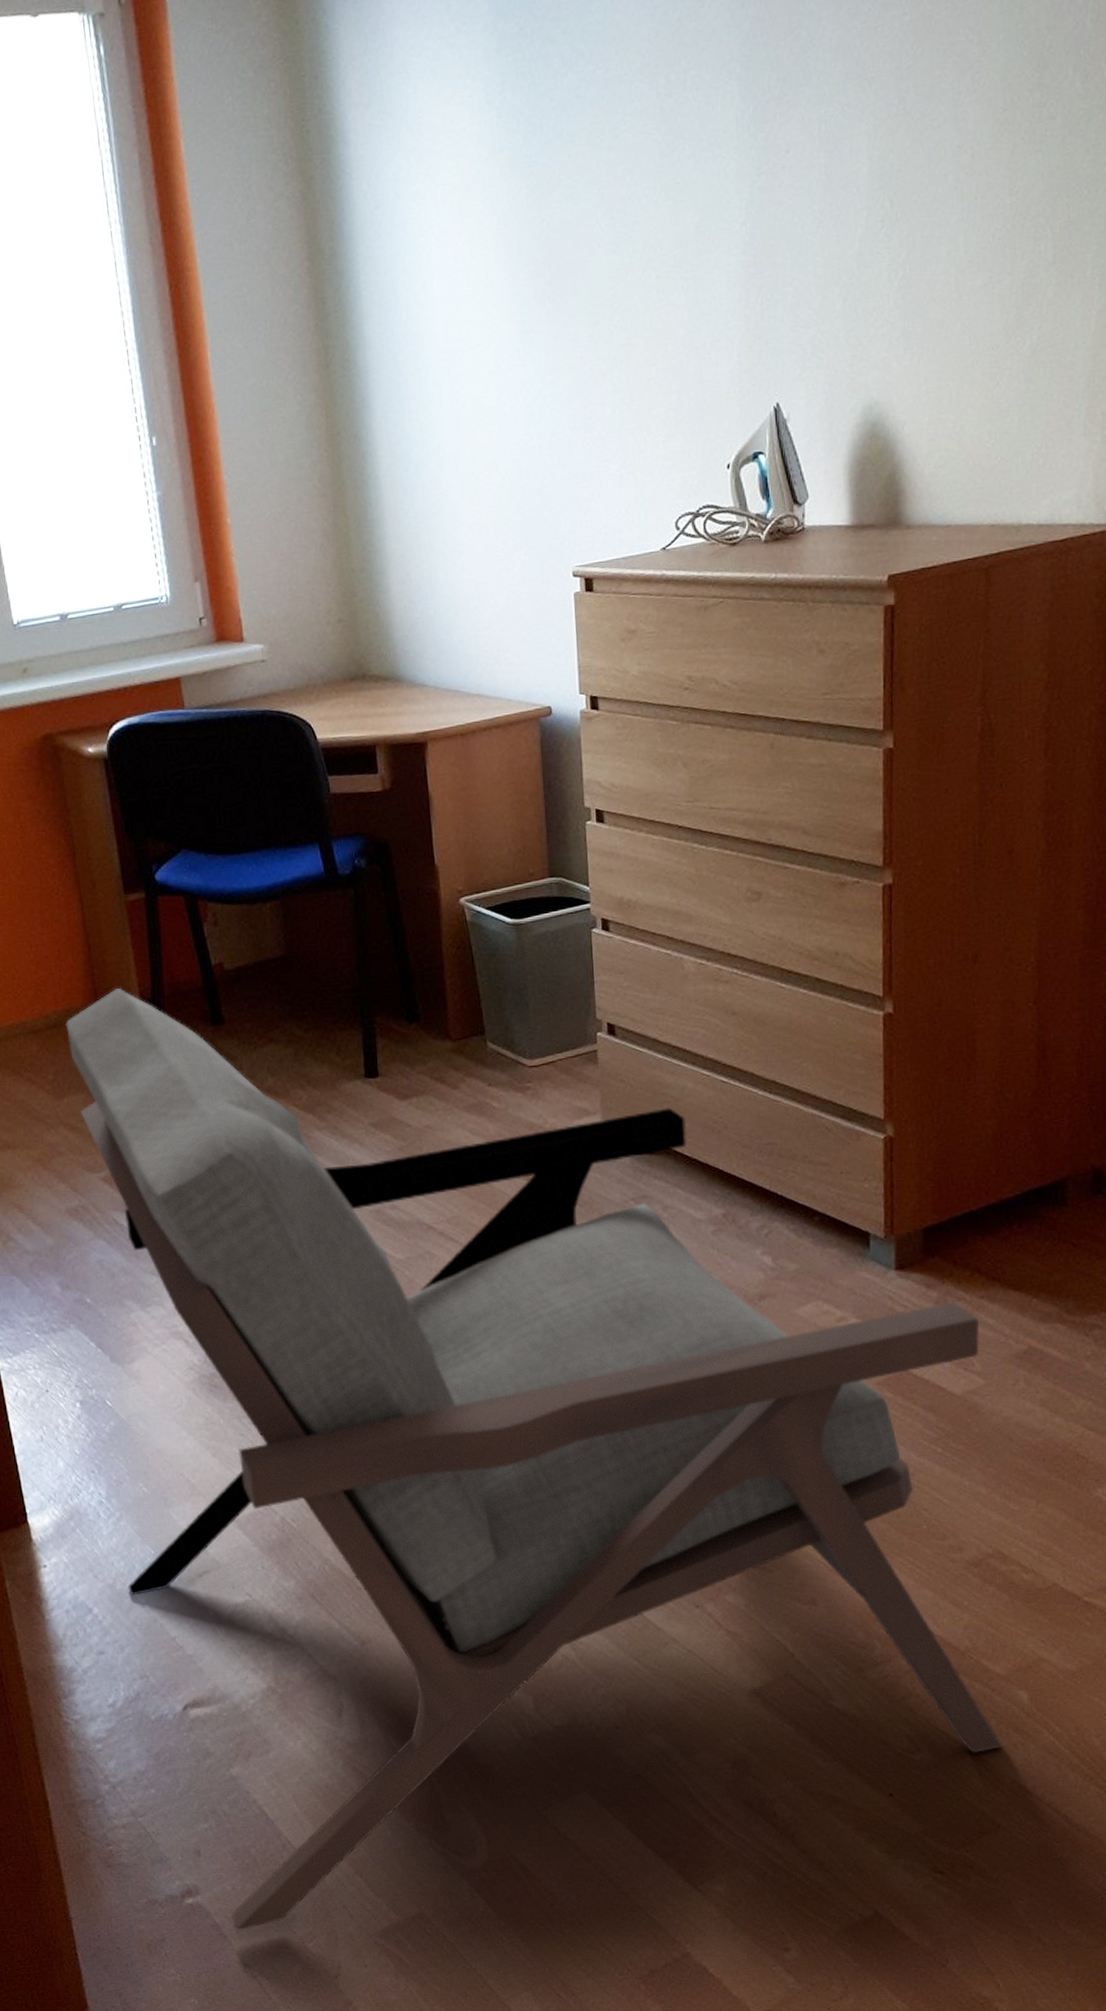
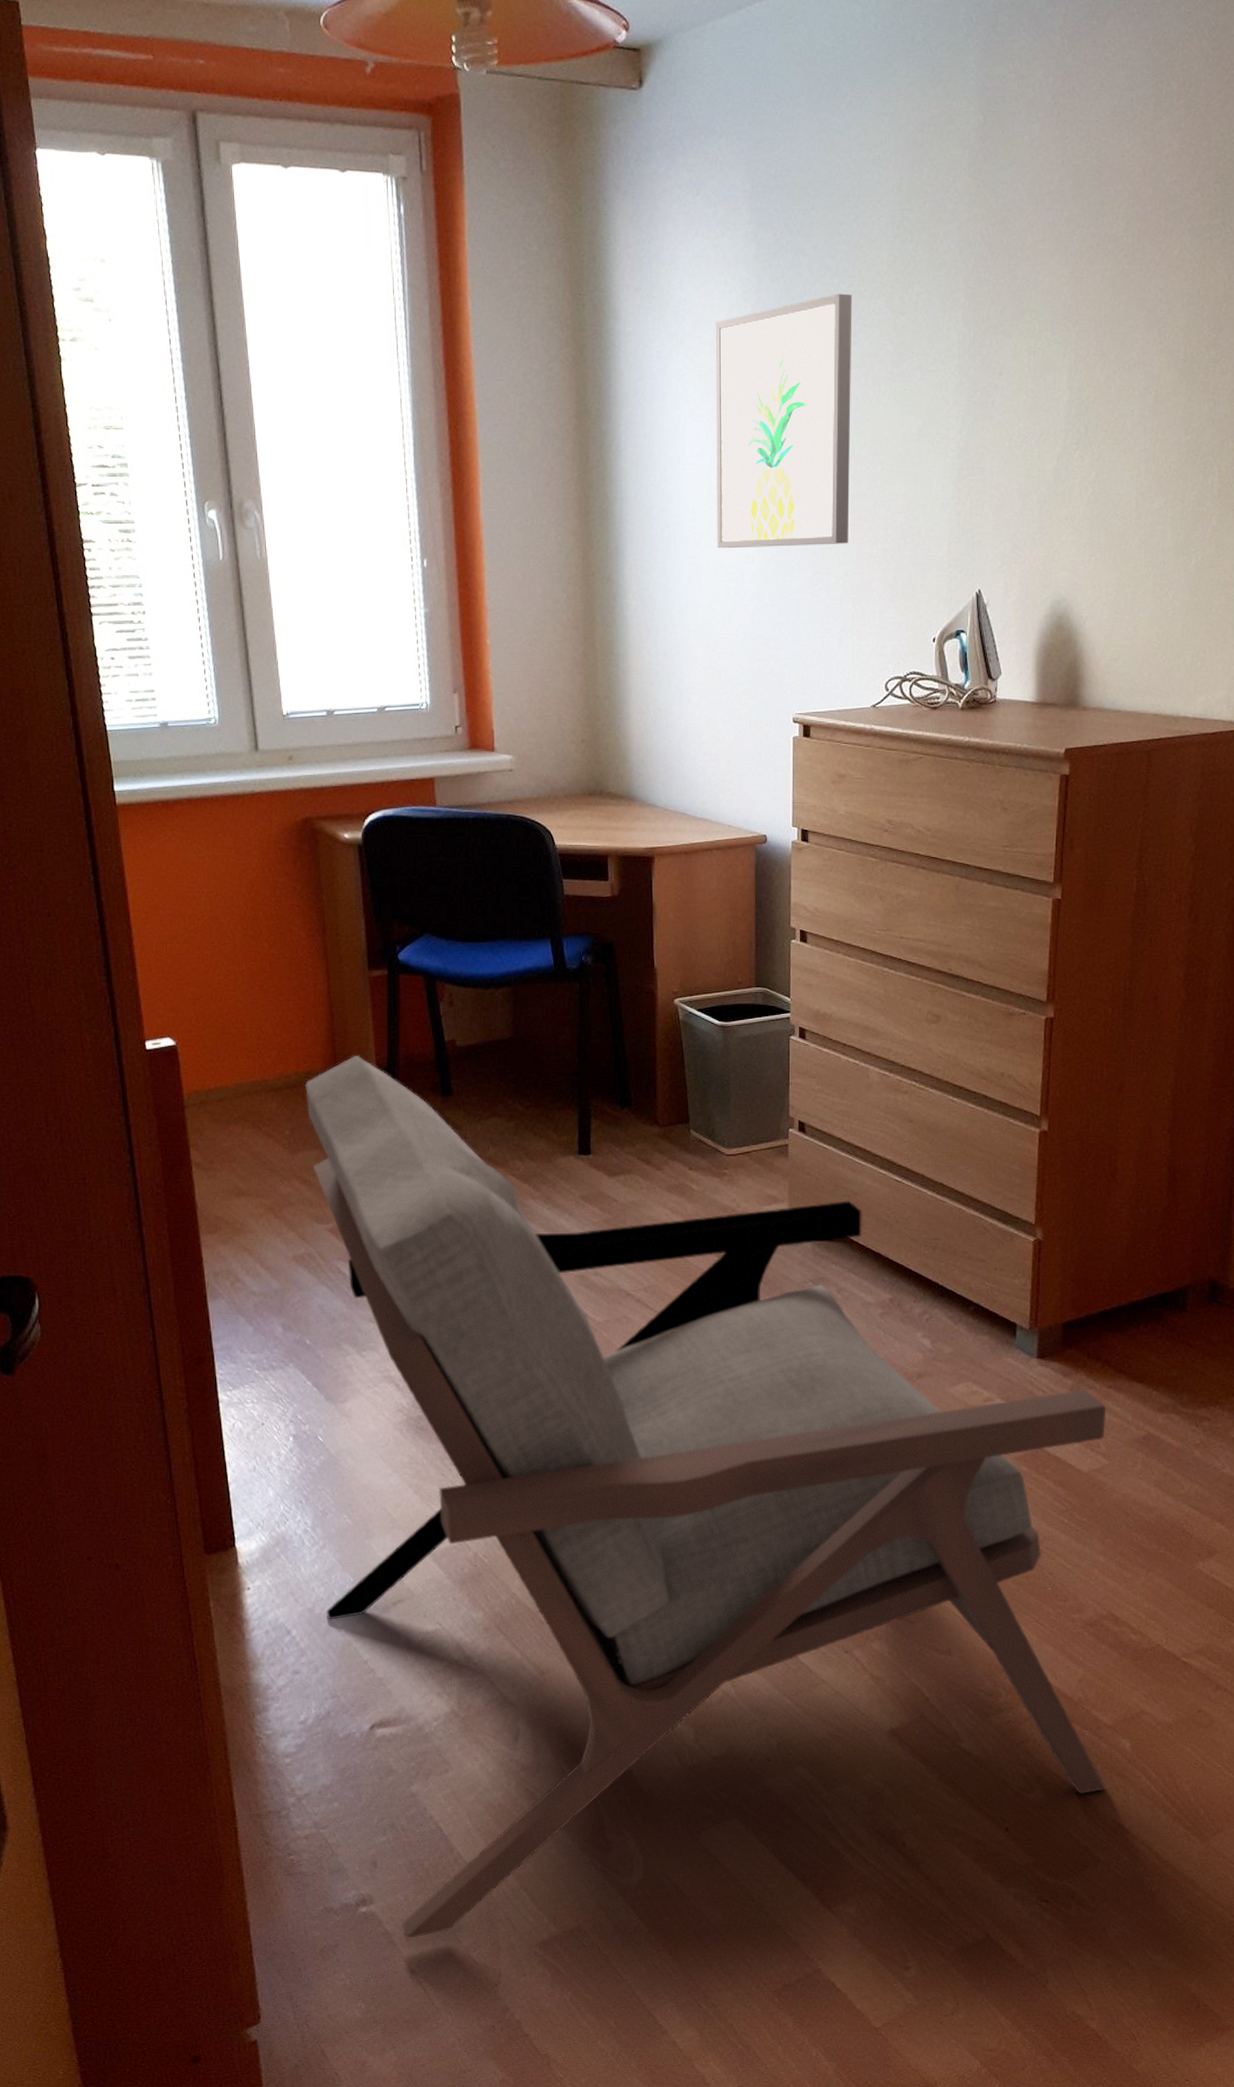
wall art: none [457,80,623,388] -> present [716,293,852,548]

